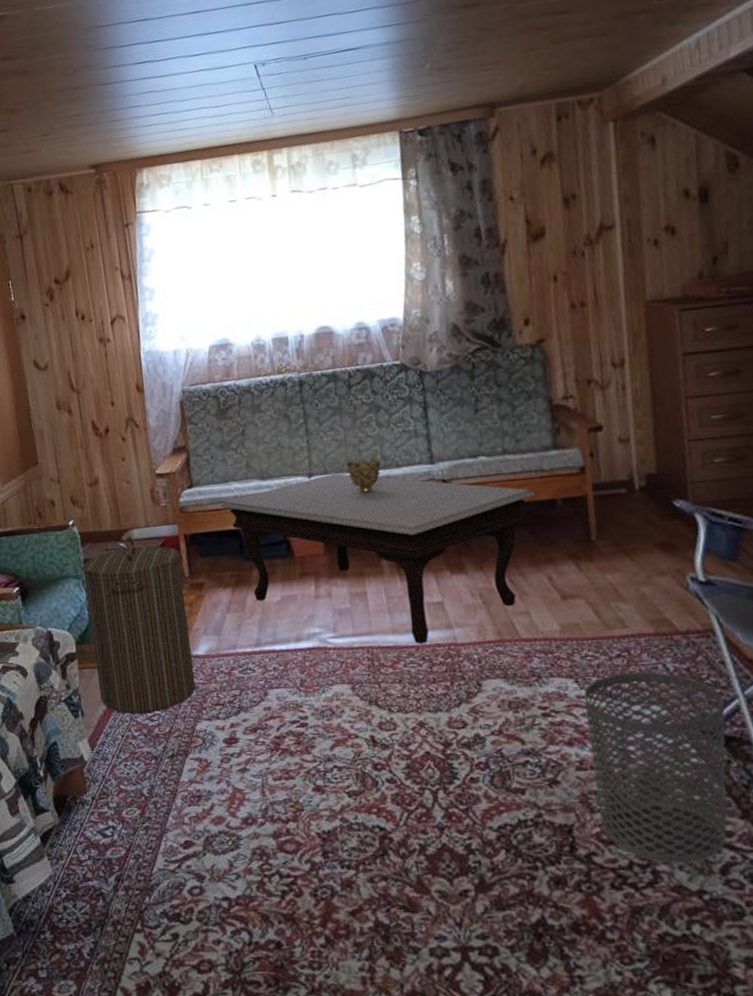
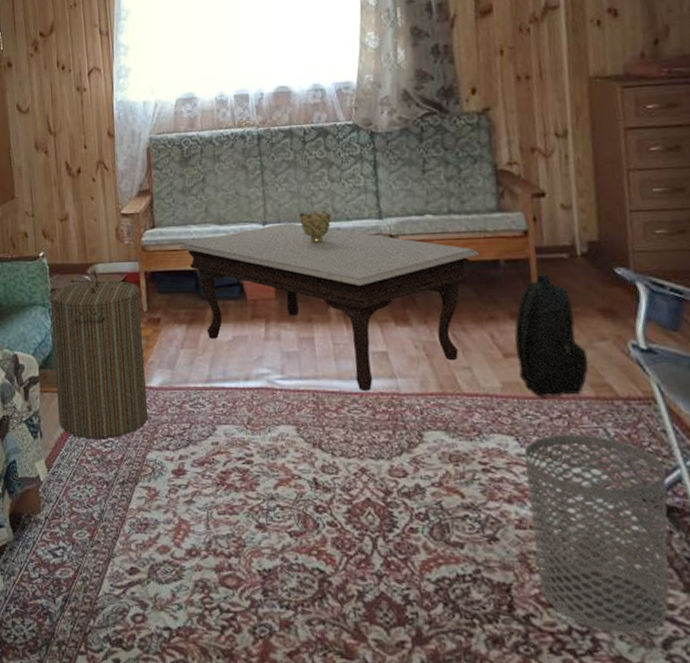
backpack: none [572,510,648,637] -> present [514,273,589,397]

